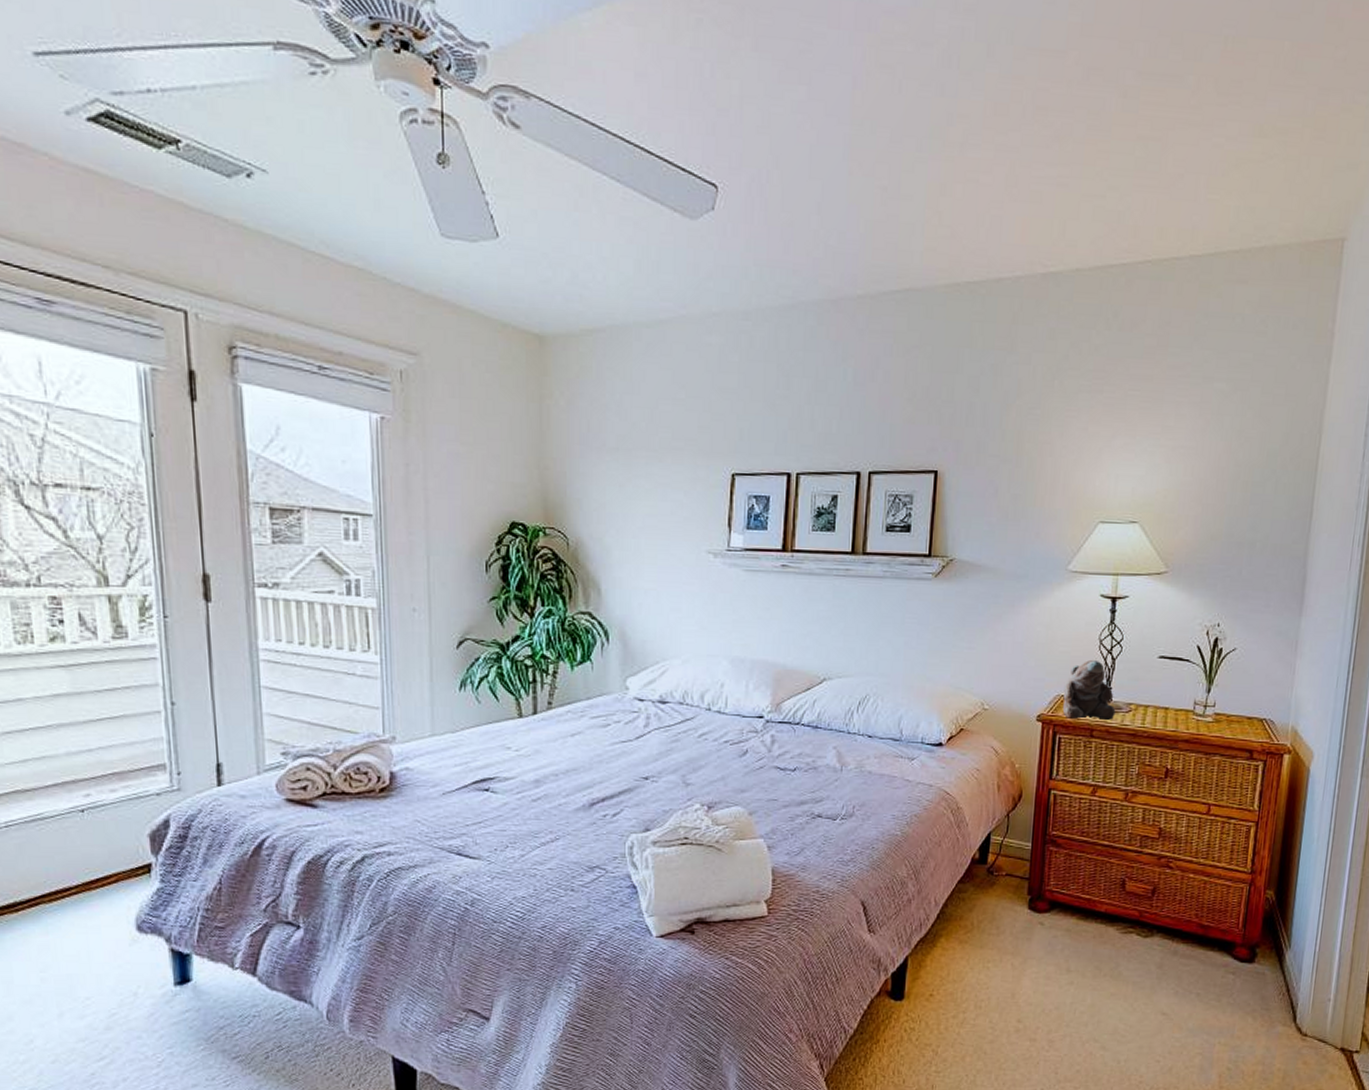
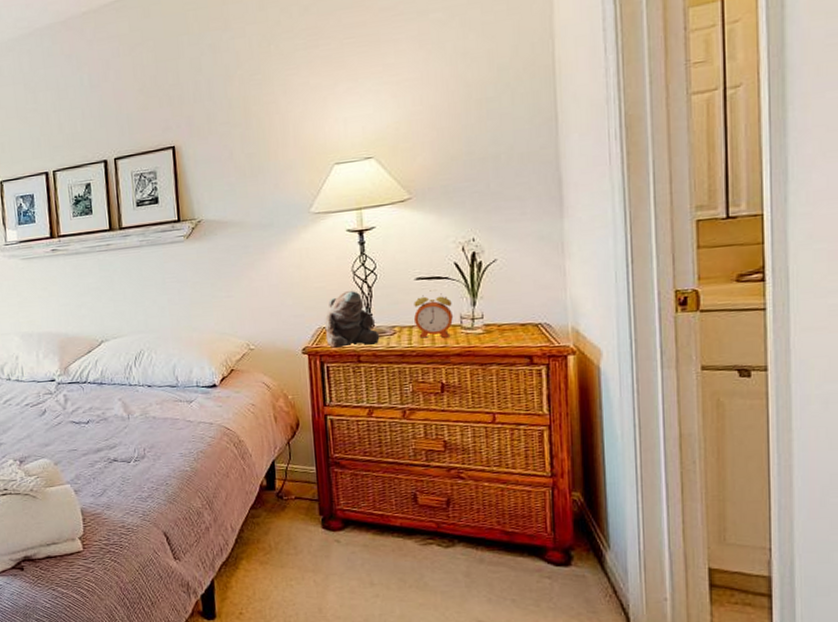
alarm clock: none [1151,671,1189,722] -> present [413,289,453,339]

